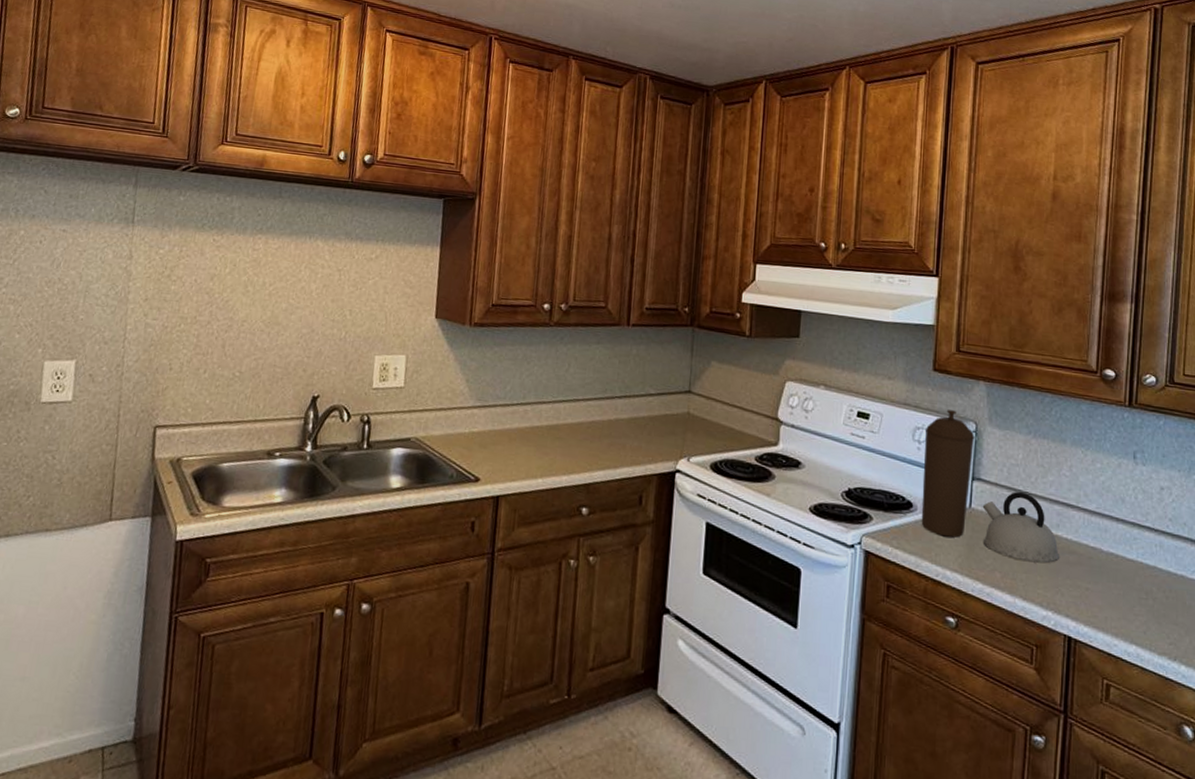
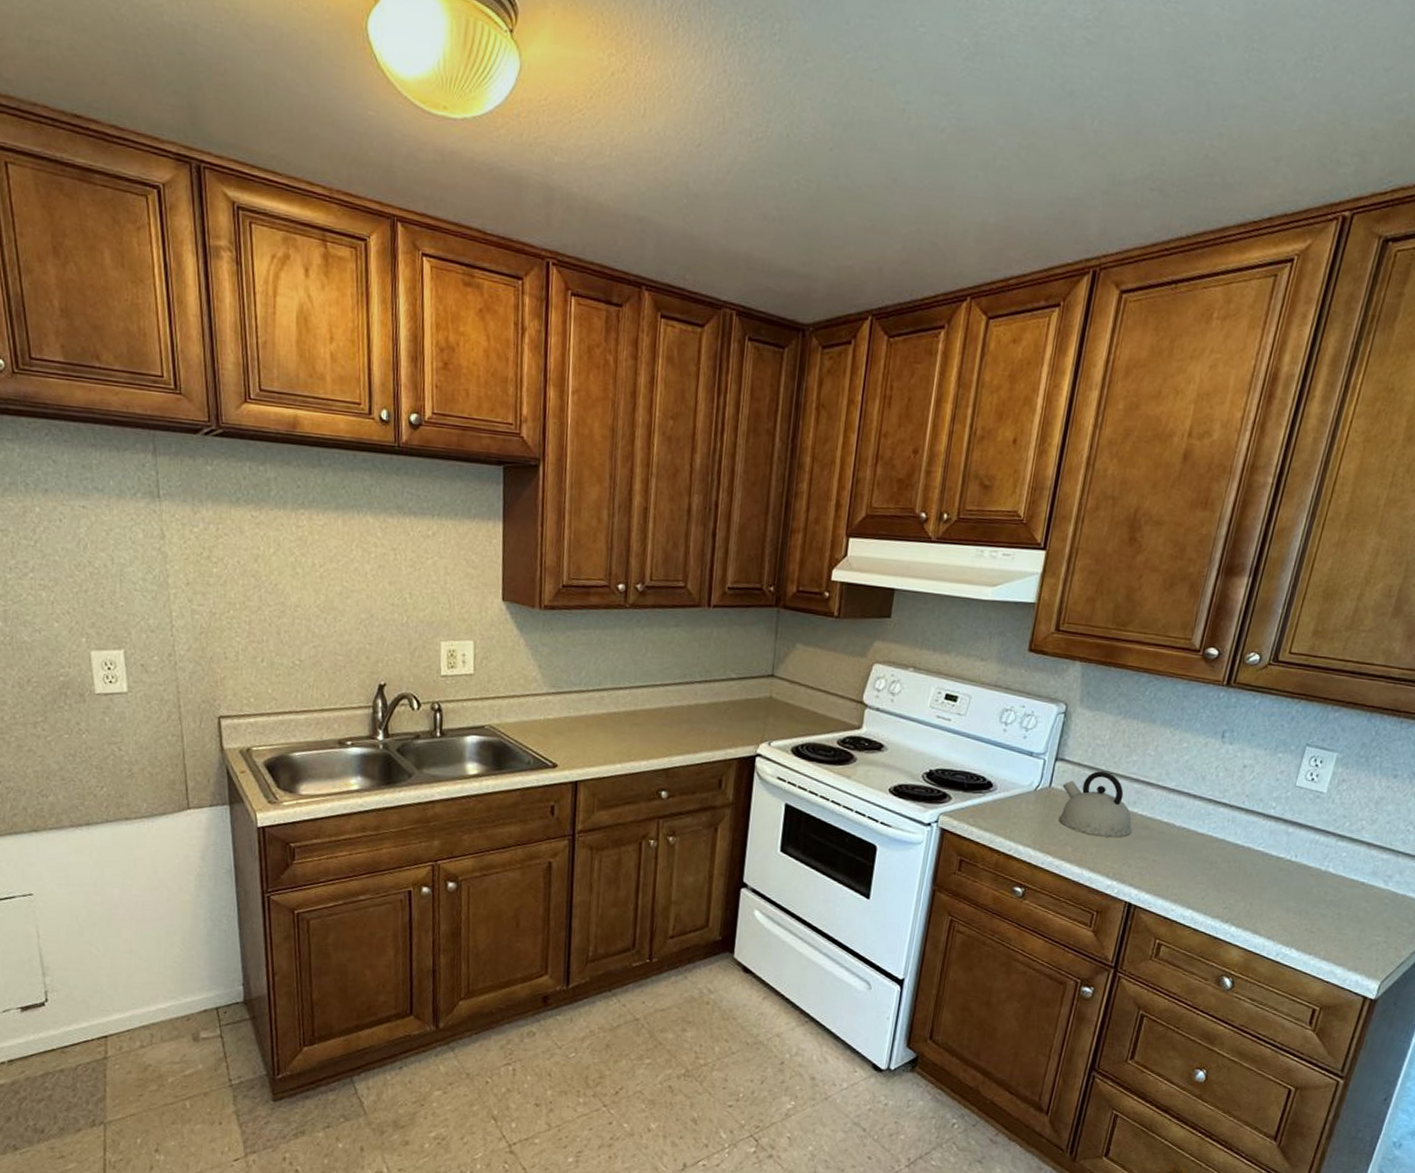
canister: present [921,410,975,538] -> none [999,691,1064,815]

